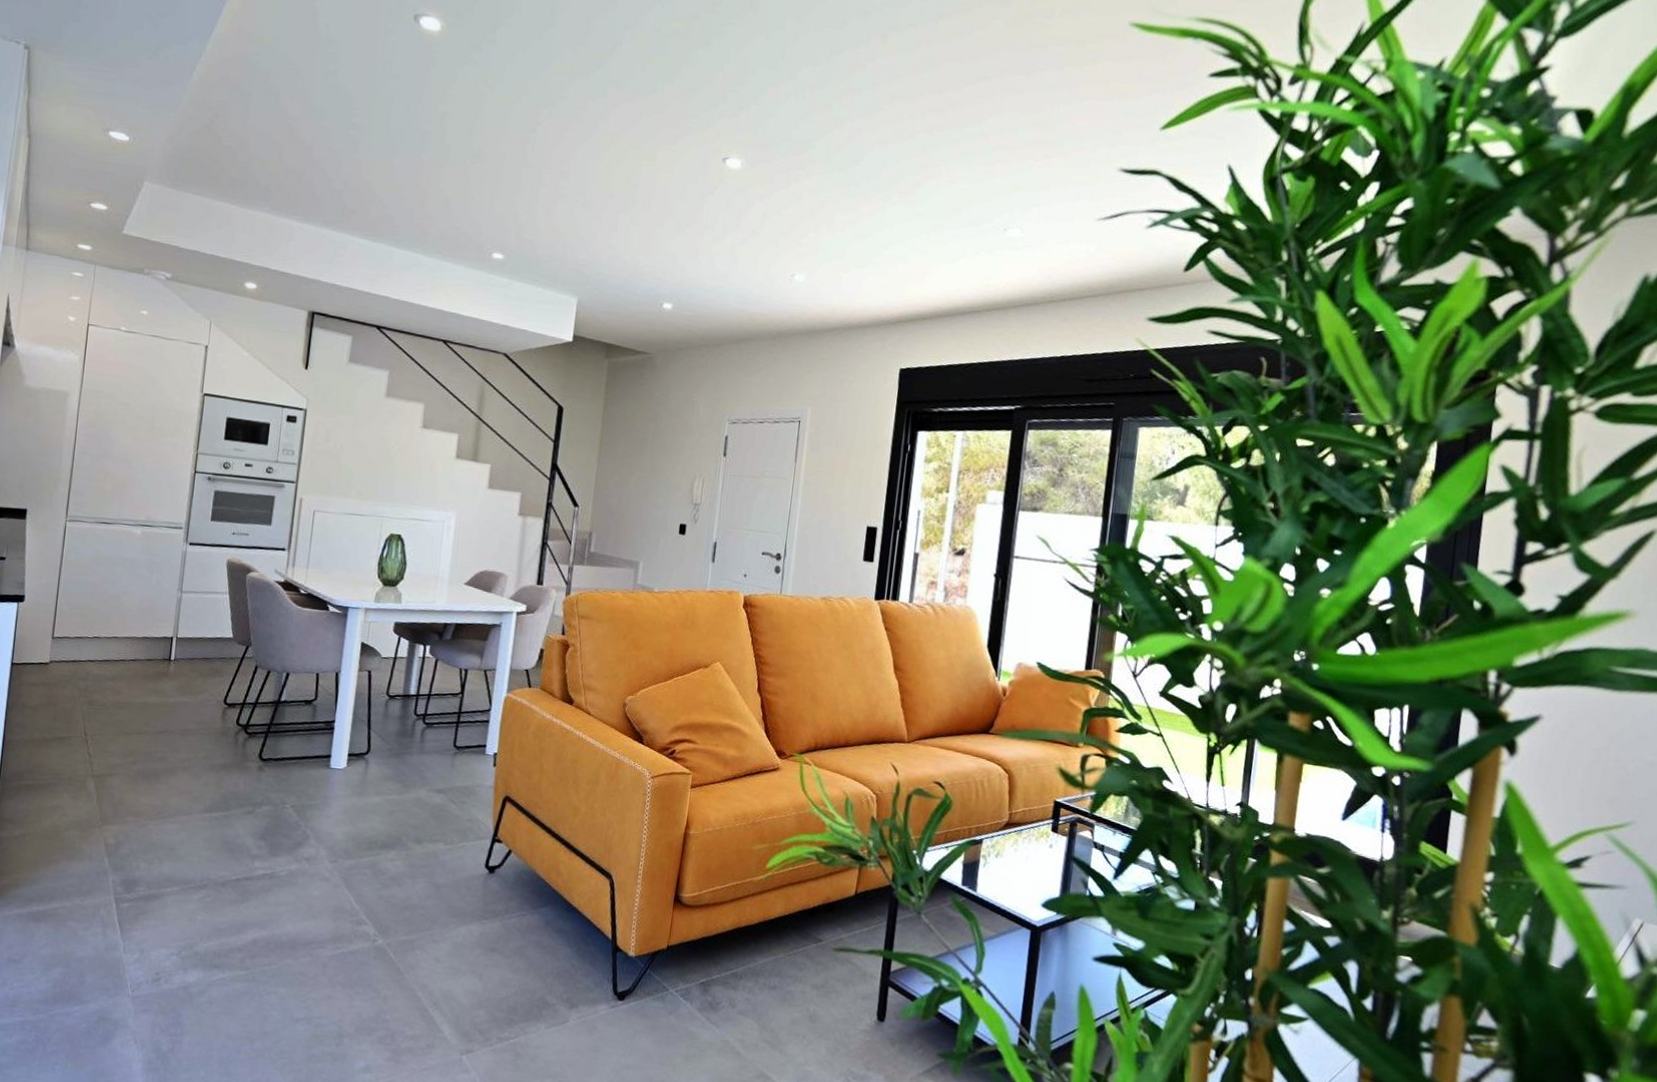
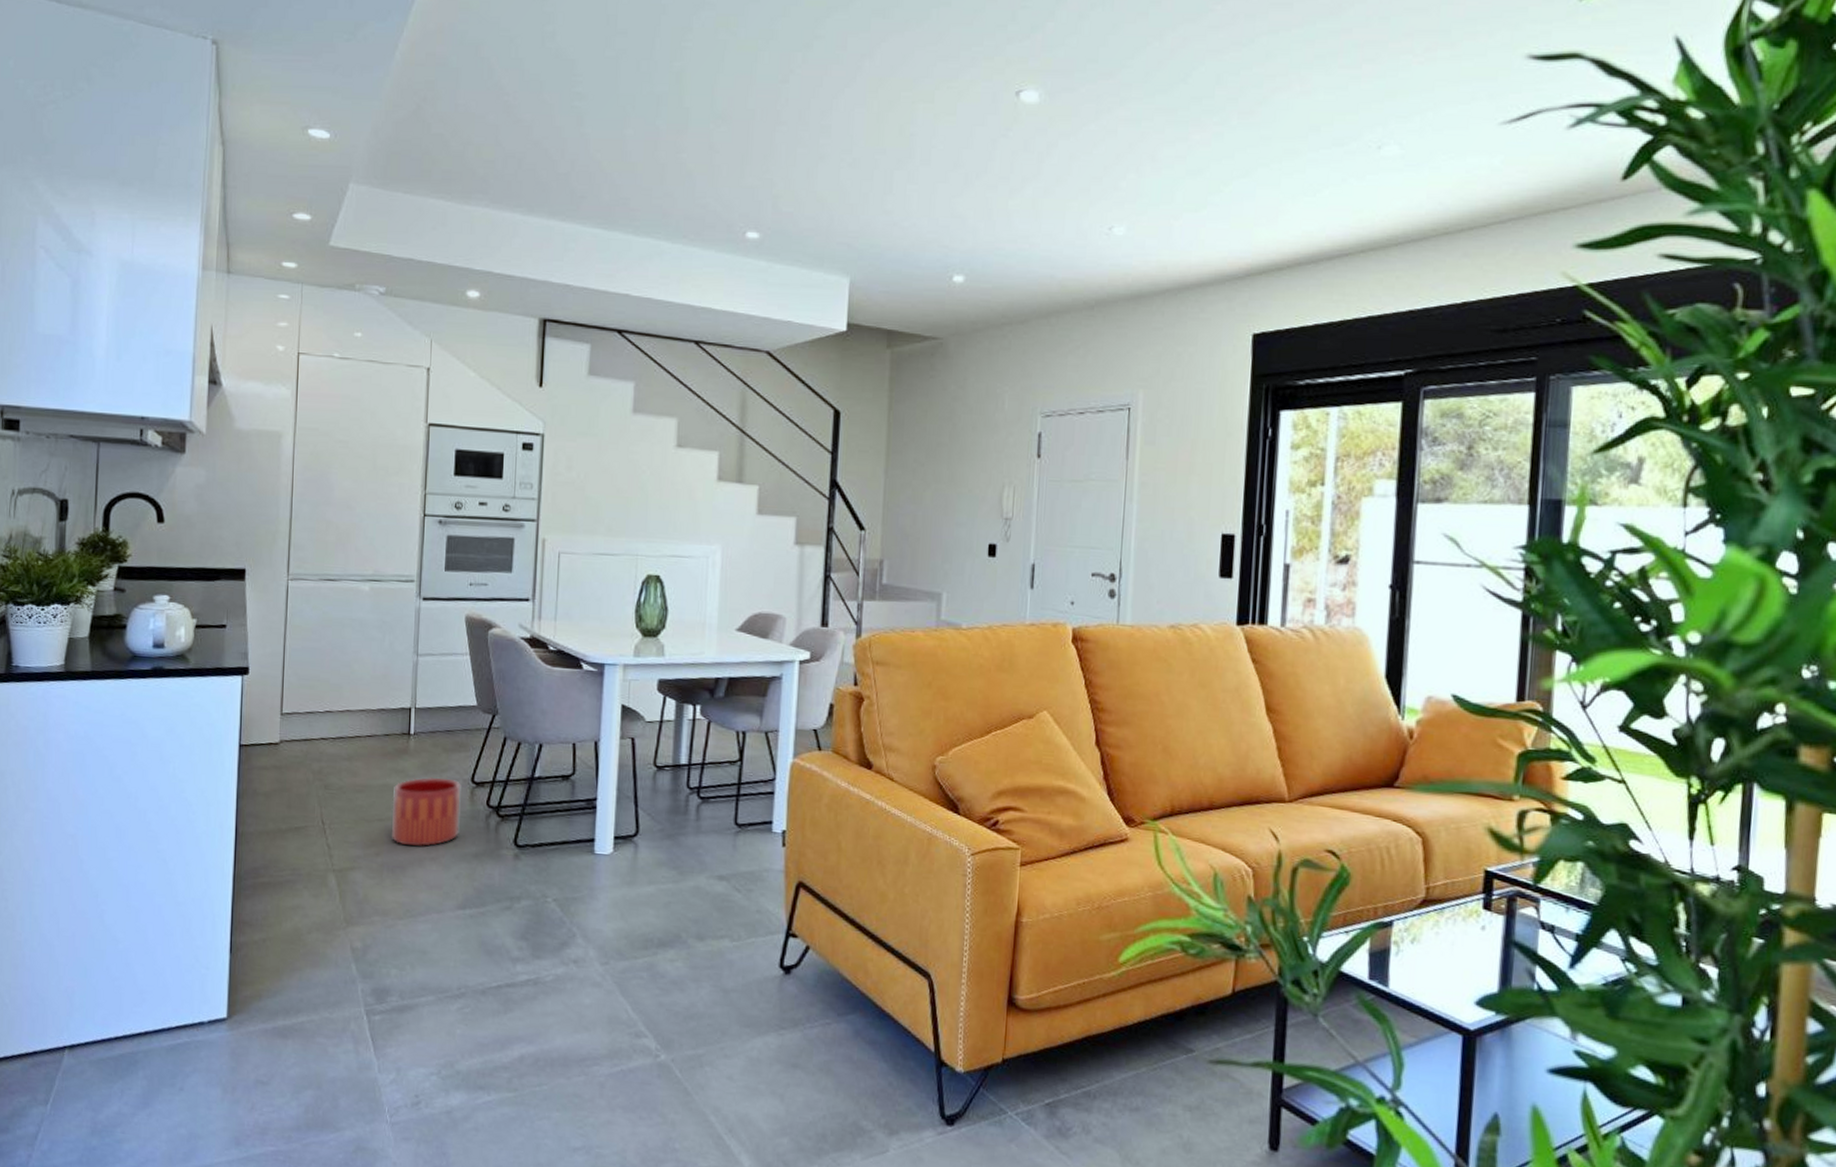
planter: none [148,697,215,757] -> present [392,777,461,846]

